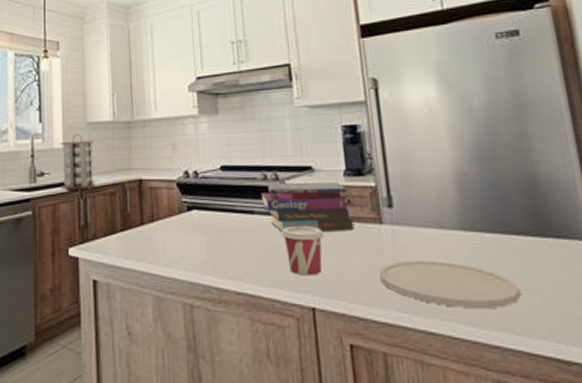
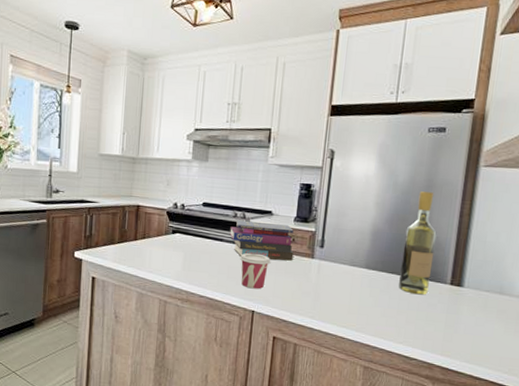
spice rack: present [60,133,96,191] -> none [73,162,104,208]
tray: present [379,260,522,309] -> none [303,285,394,322]
bottle: none [503,114,564,261] -> present [398,191,437,295]

